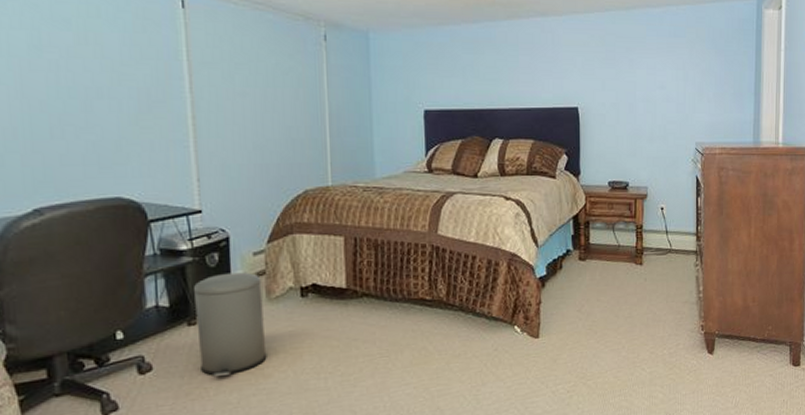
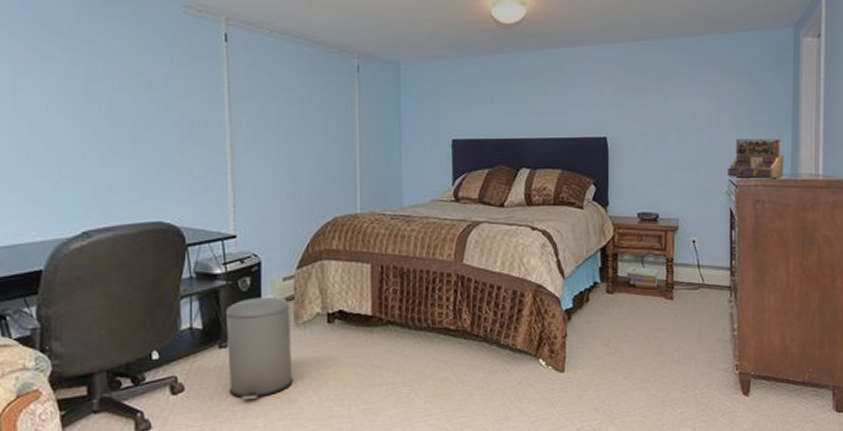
books: none [596,233,629,256] -> present [625,266,659,289]
jewelry box: none [694,108,747,148] -> present [728,139,784,179]

